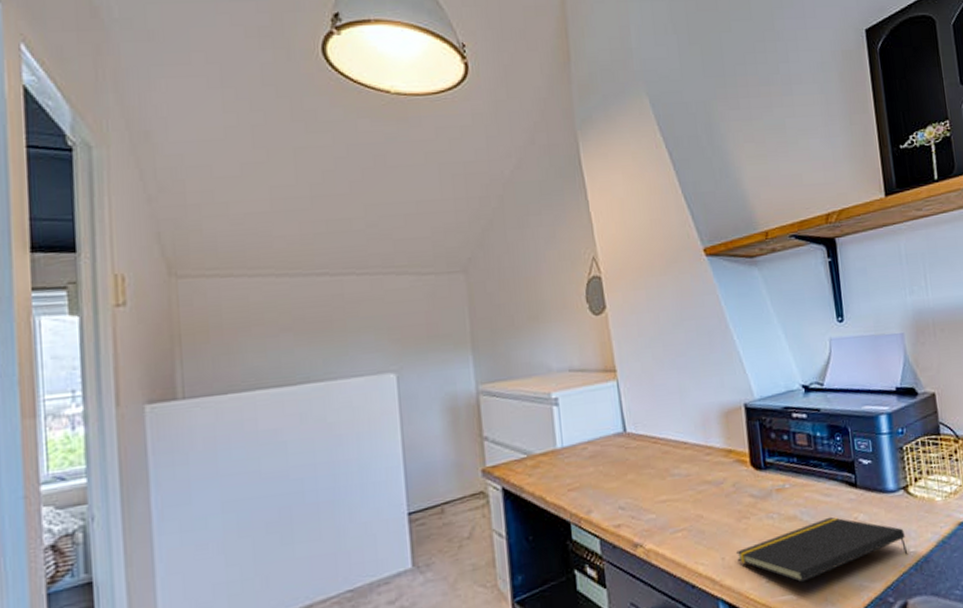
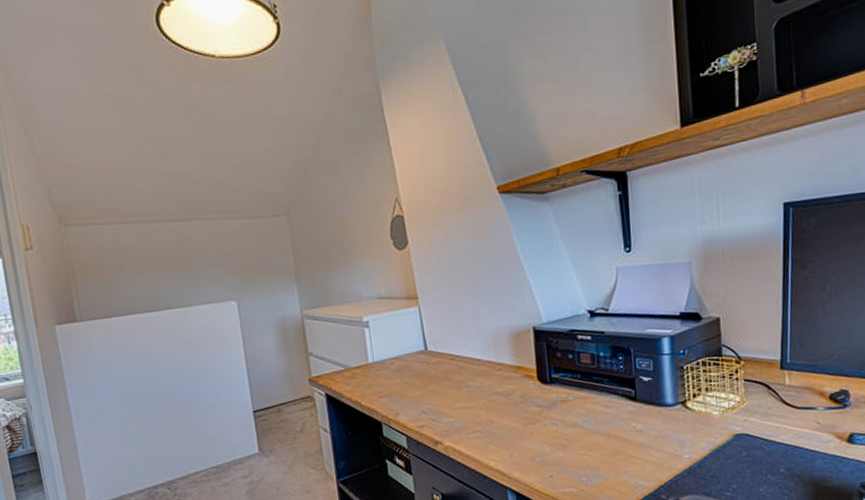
notepad: present [736,516,908,583] -> none [523,425,683,479]

